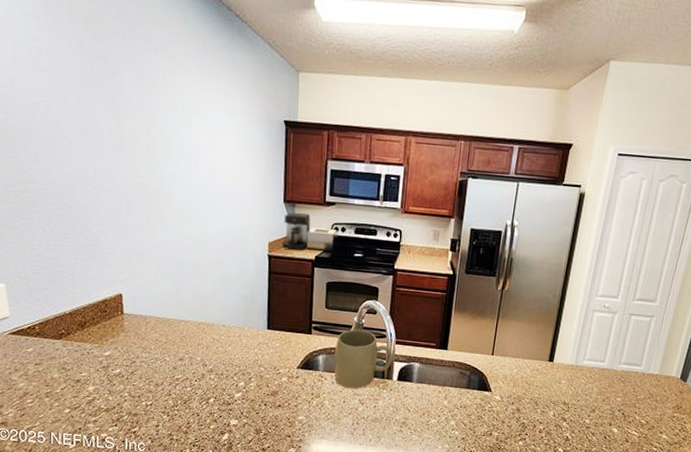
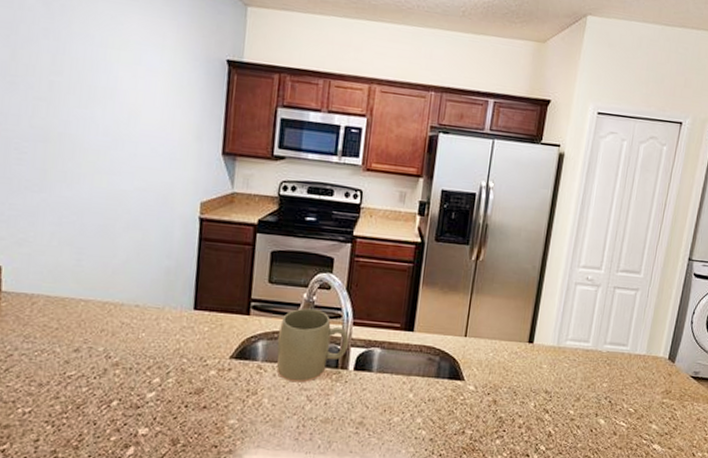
coffee maker: present [282,212,311,250] -> none [218,167,254,213]
toaster: present [306,227,338,252] -> none [247,185,287,215]

